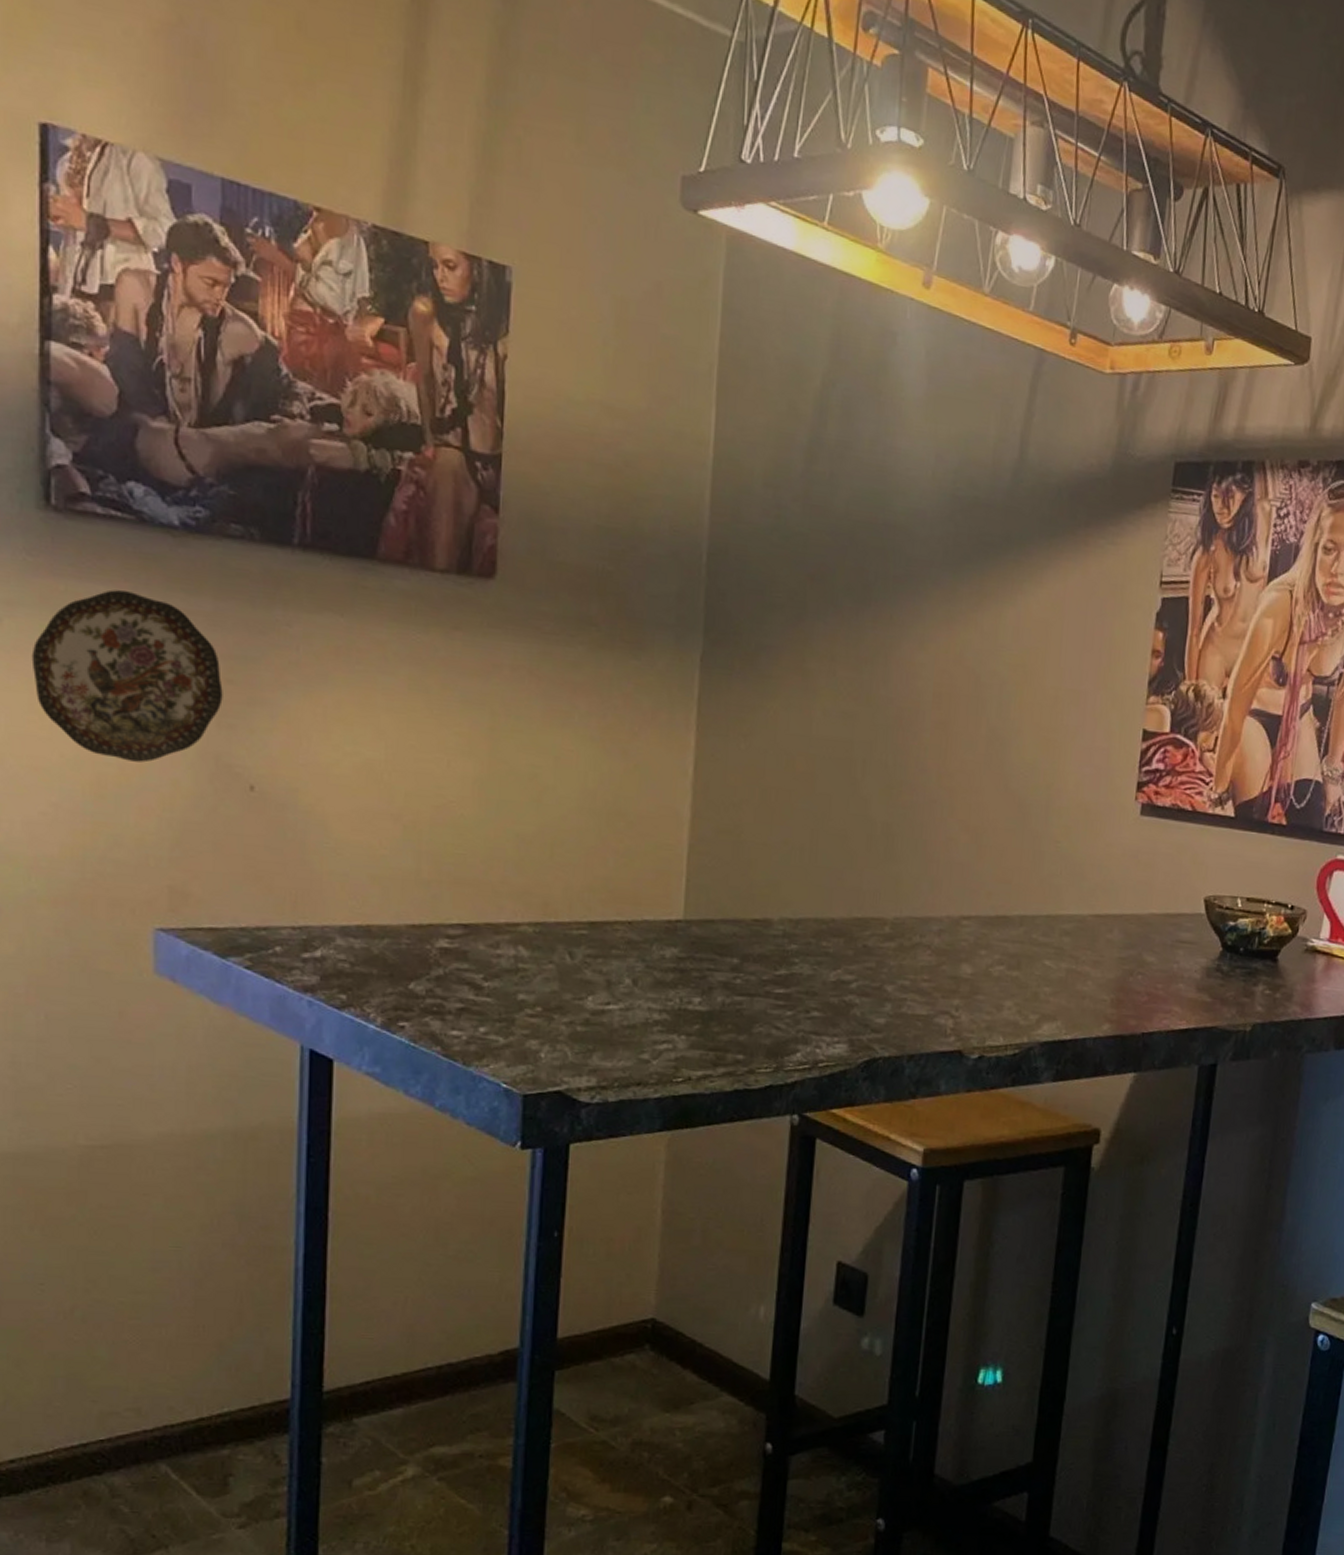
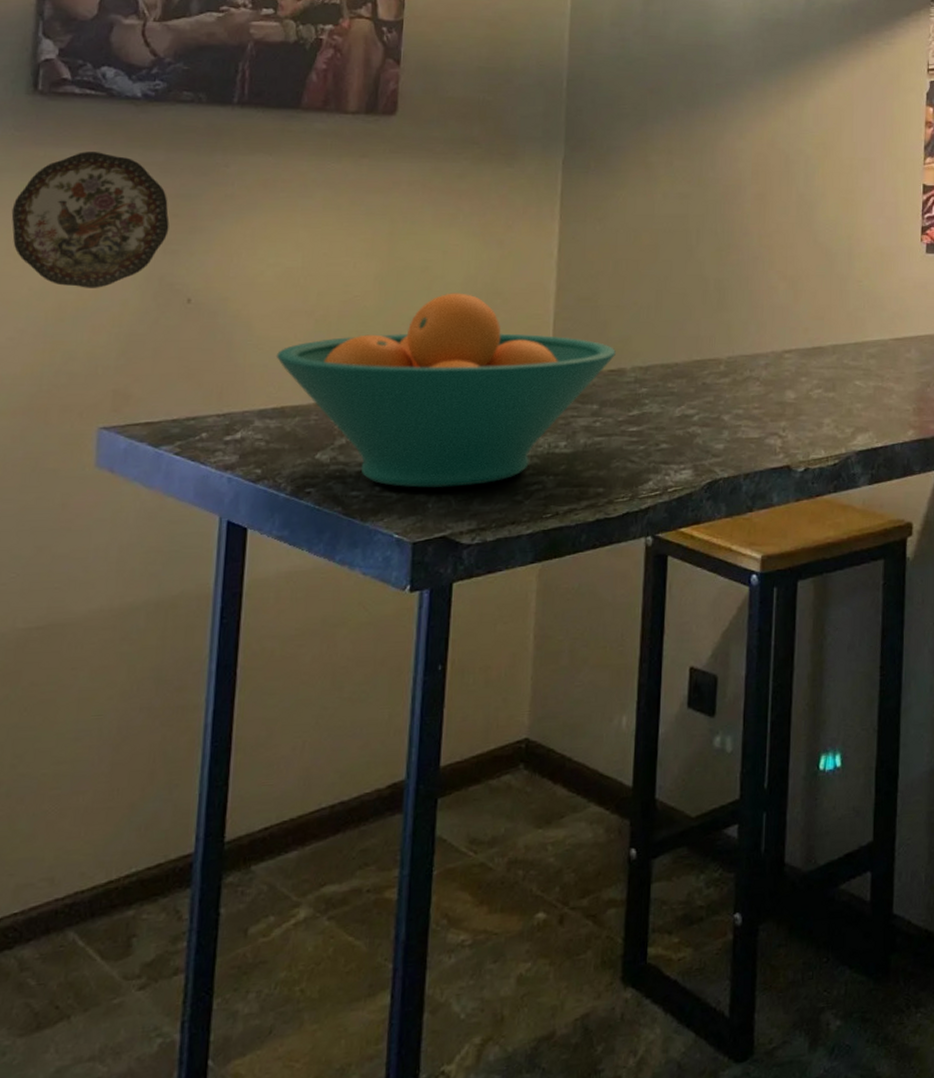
fruit bowl: none [358,808,761,1037] -> present [276,293,616,488]

